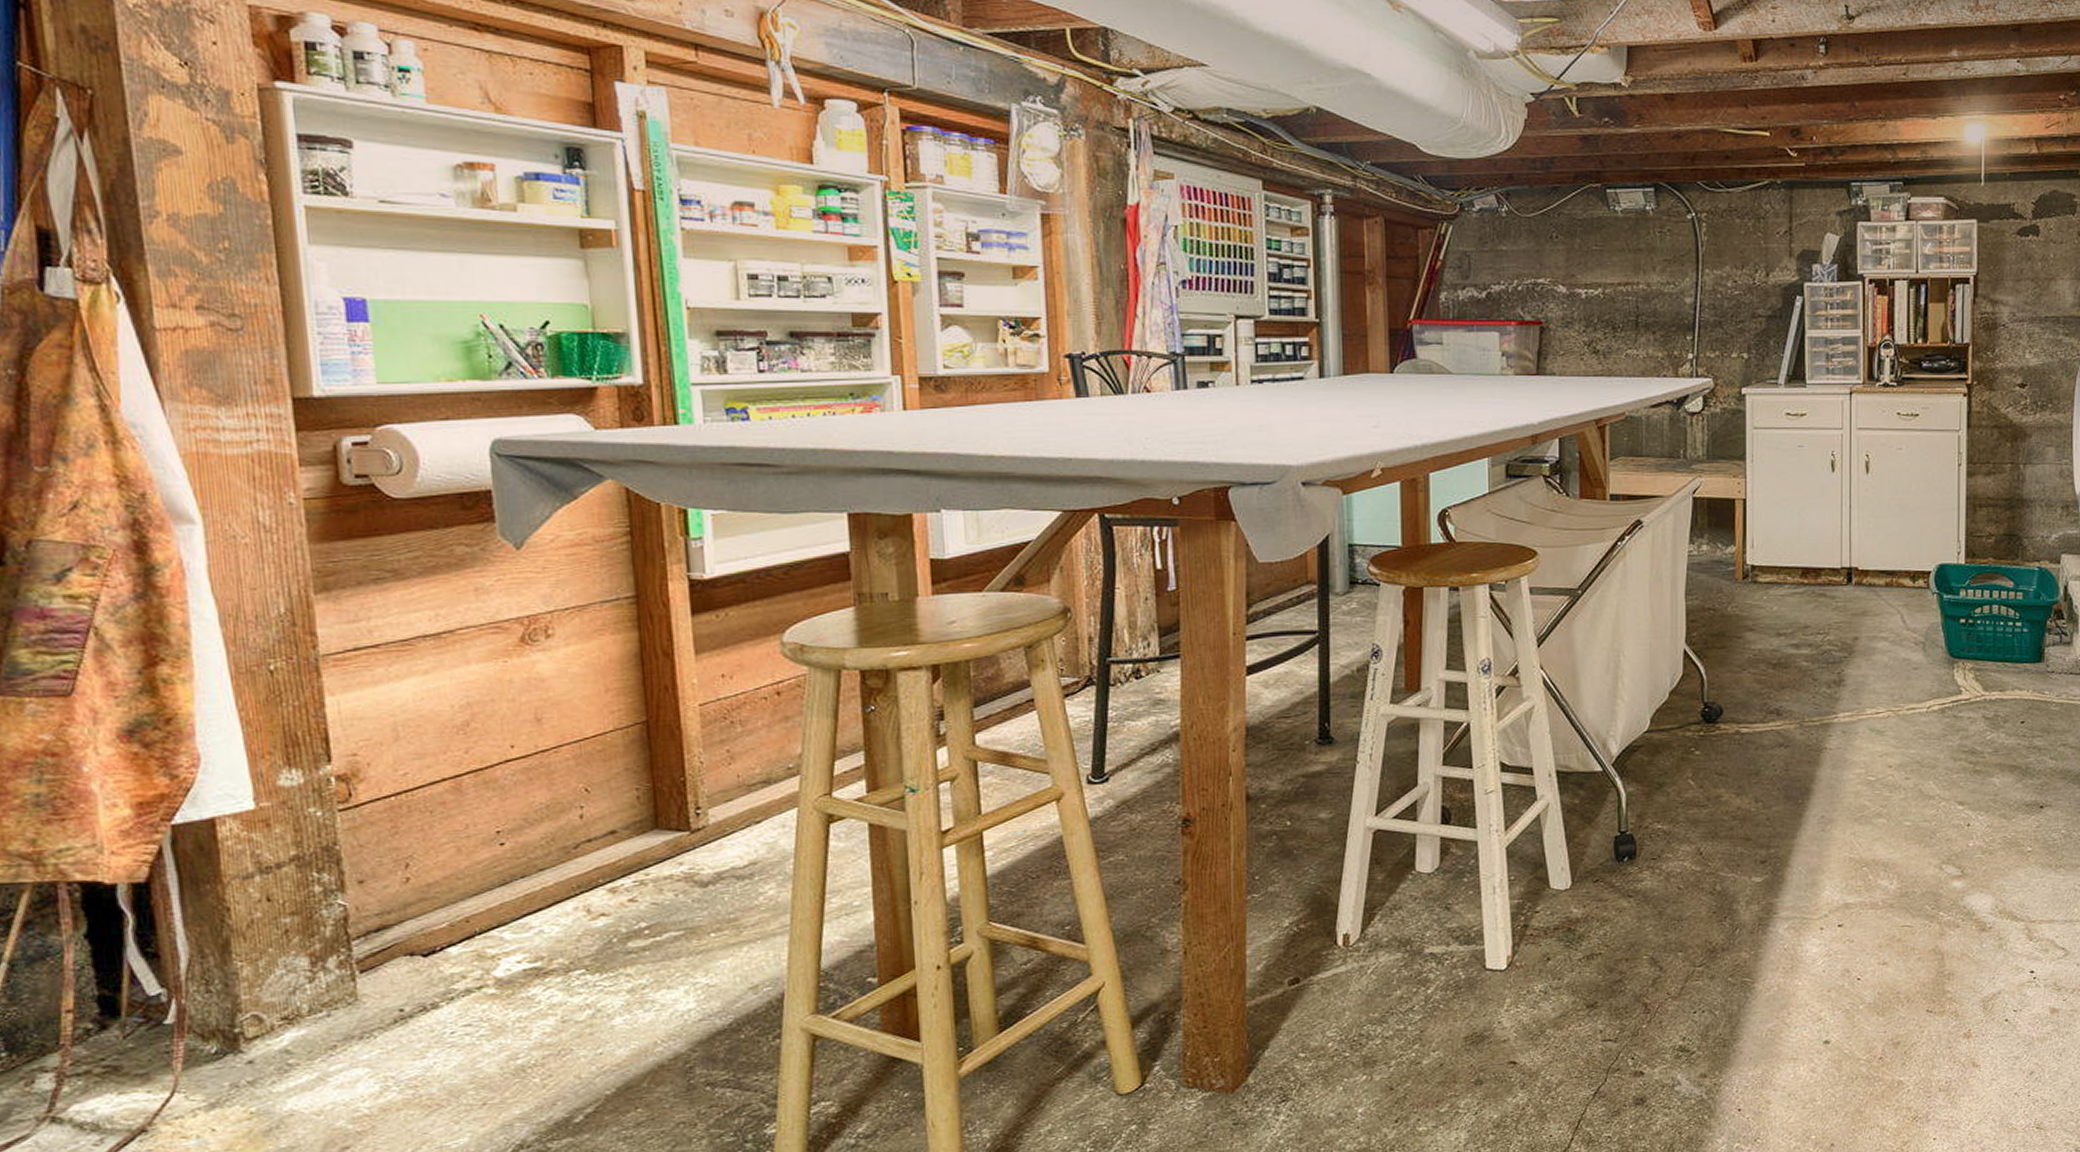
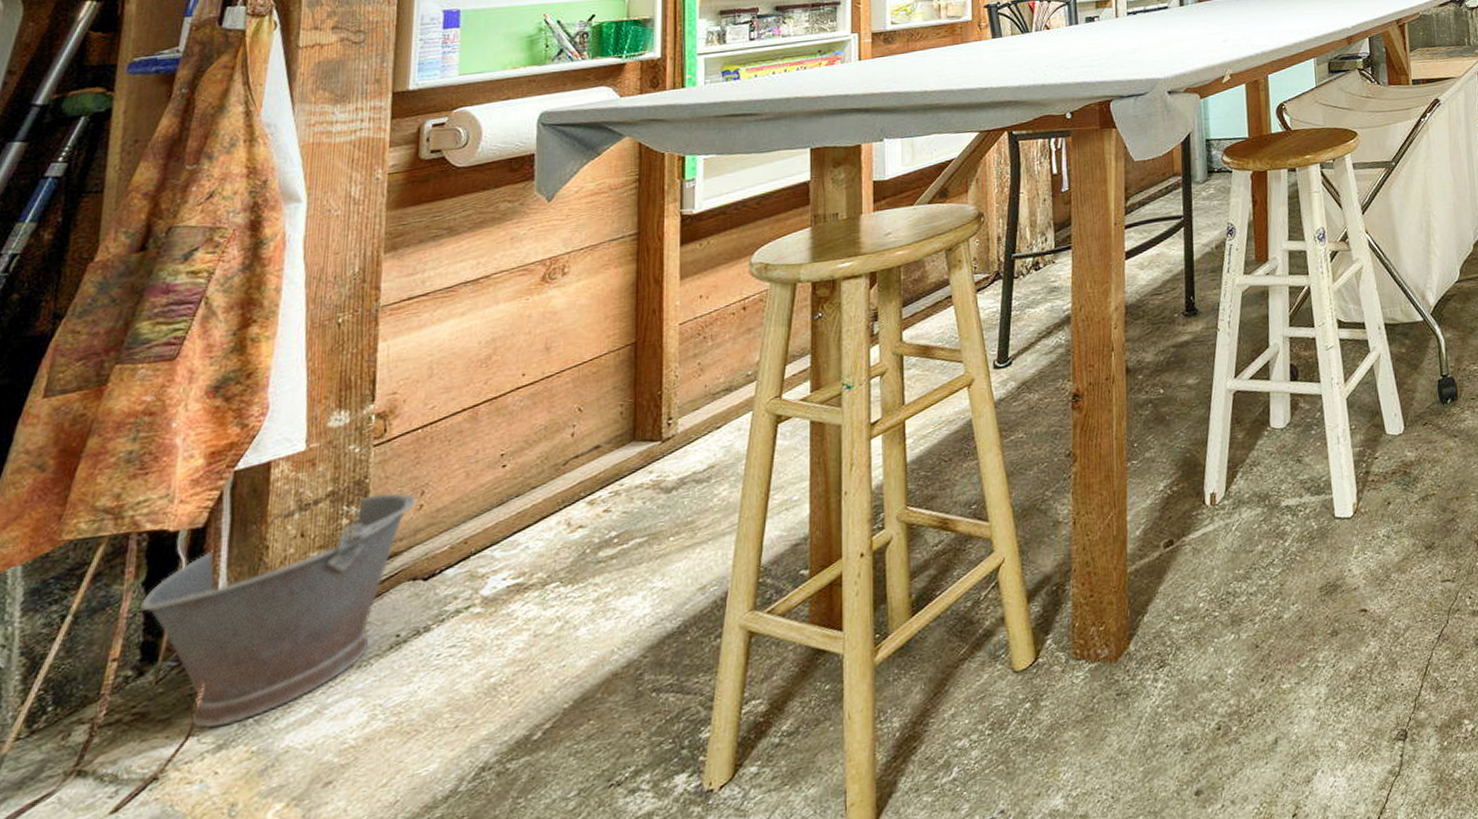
bucket: none [87,862,402,1087] -> present [141,493,418,729]

